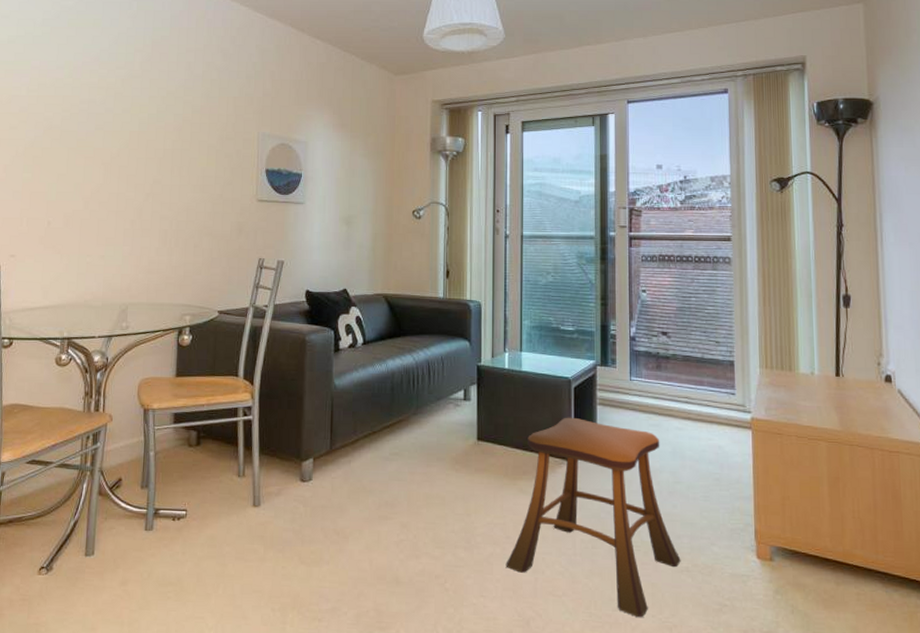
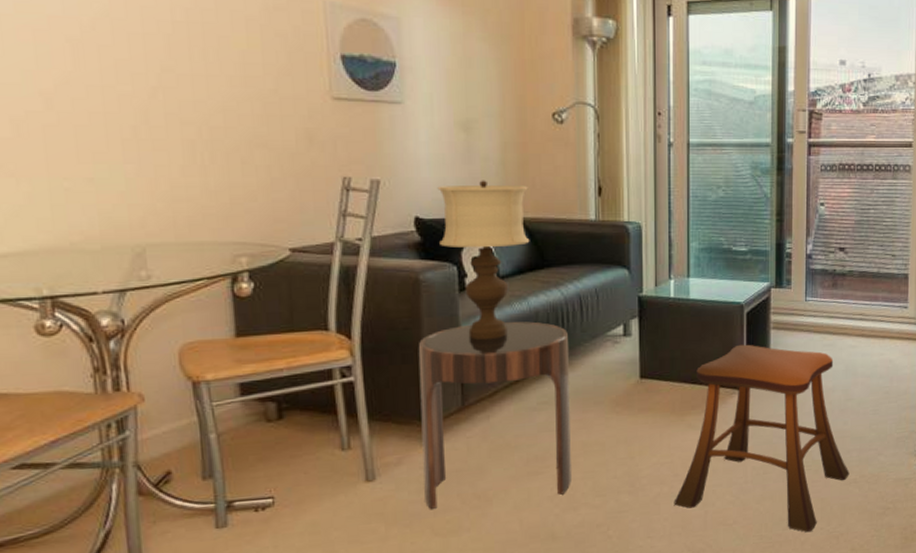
side table: none [296,379,417,541] -> present [418,321,571,509]
table lamp: none [322,262,391,394] -> present [437,180,530,340]

